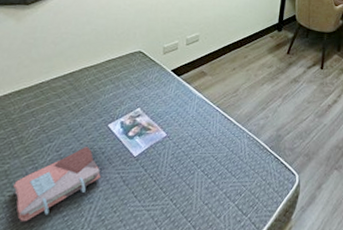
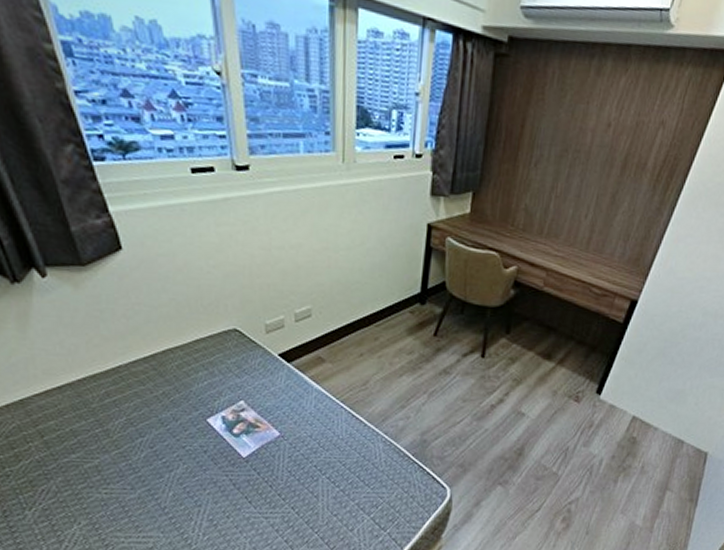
phonebook: present [13,147,101,221] -> none [108,443,206,520]

